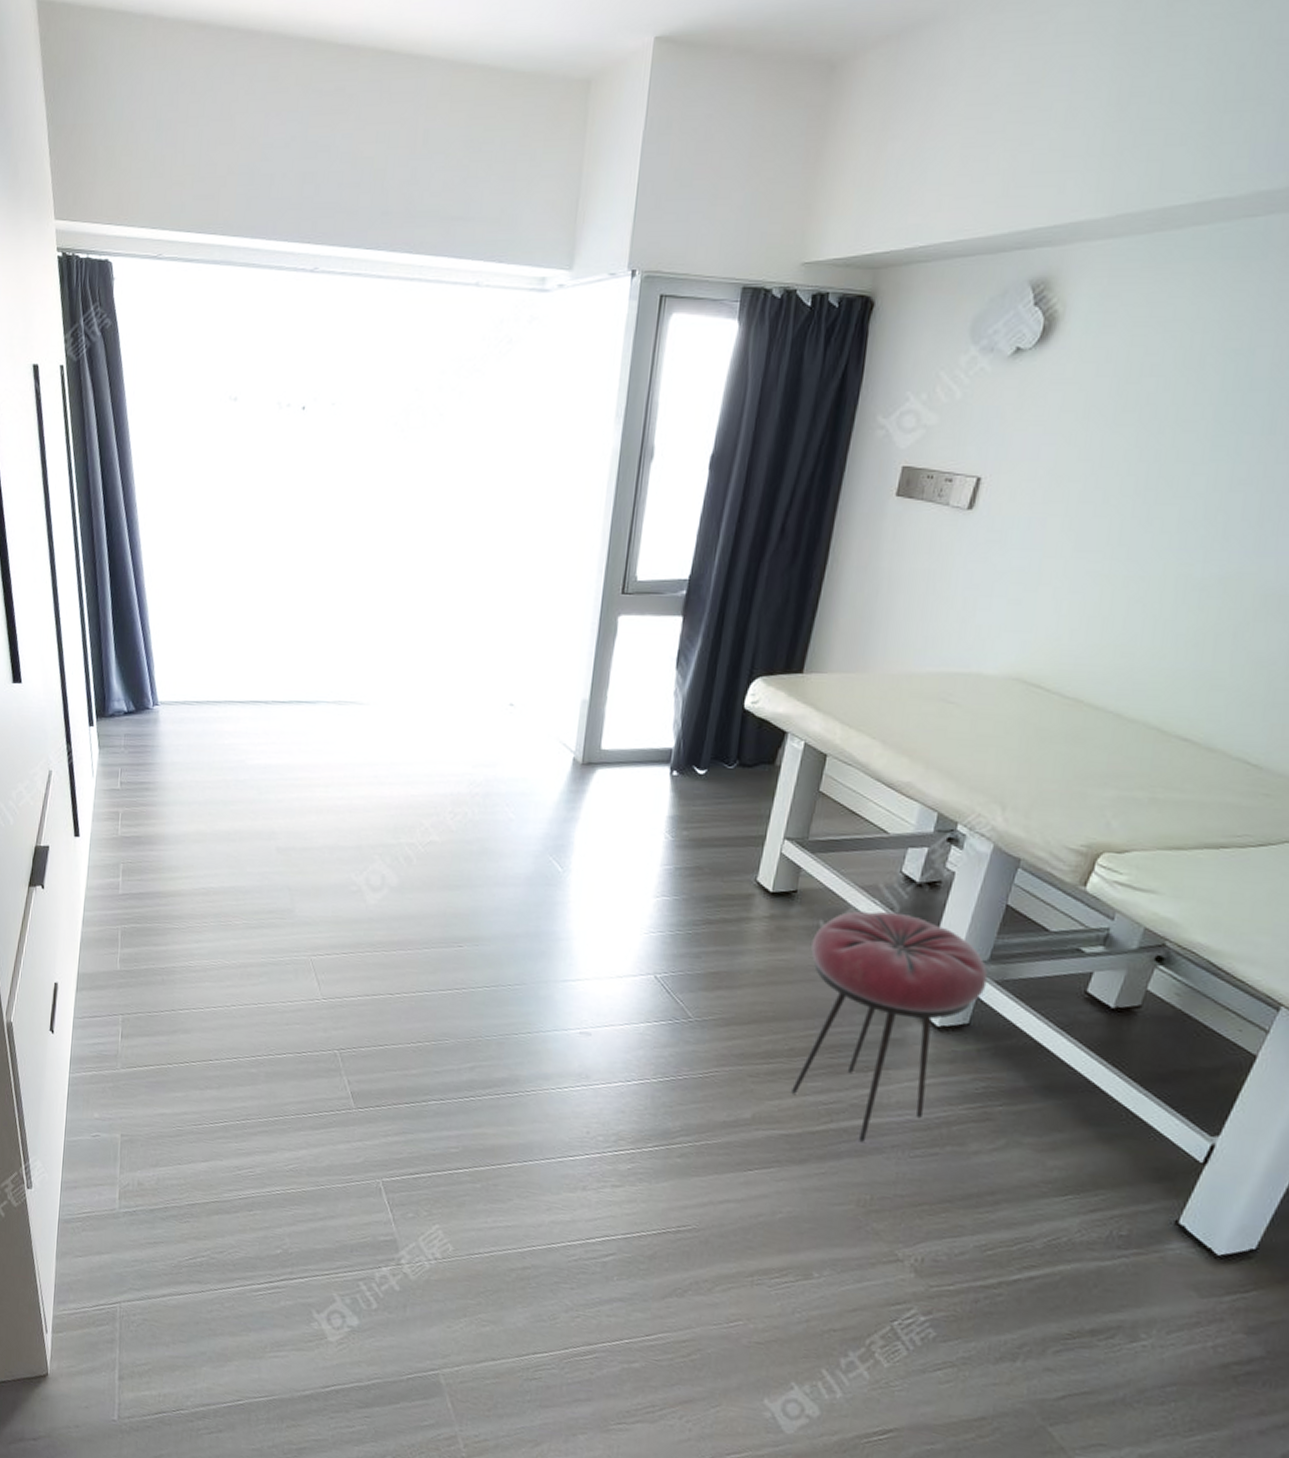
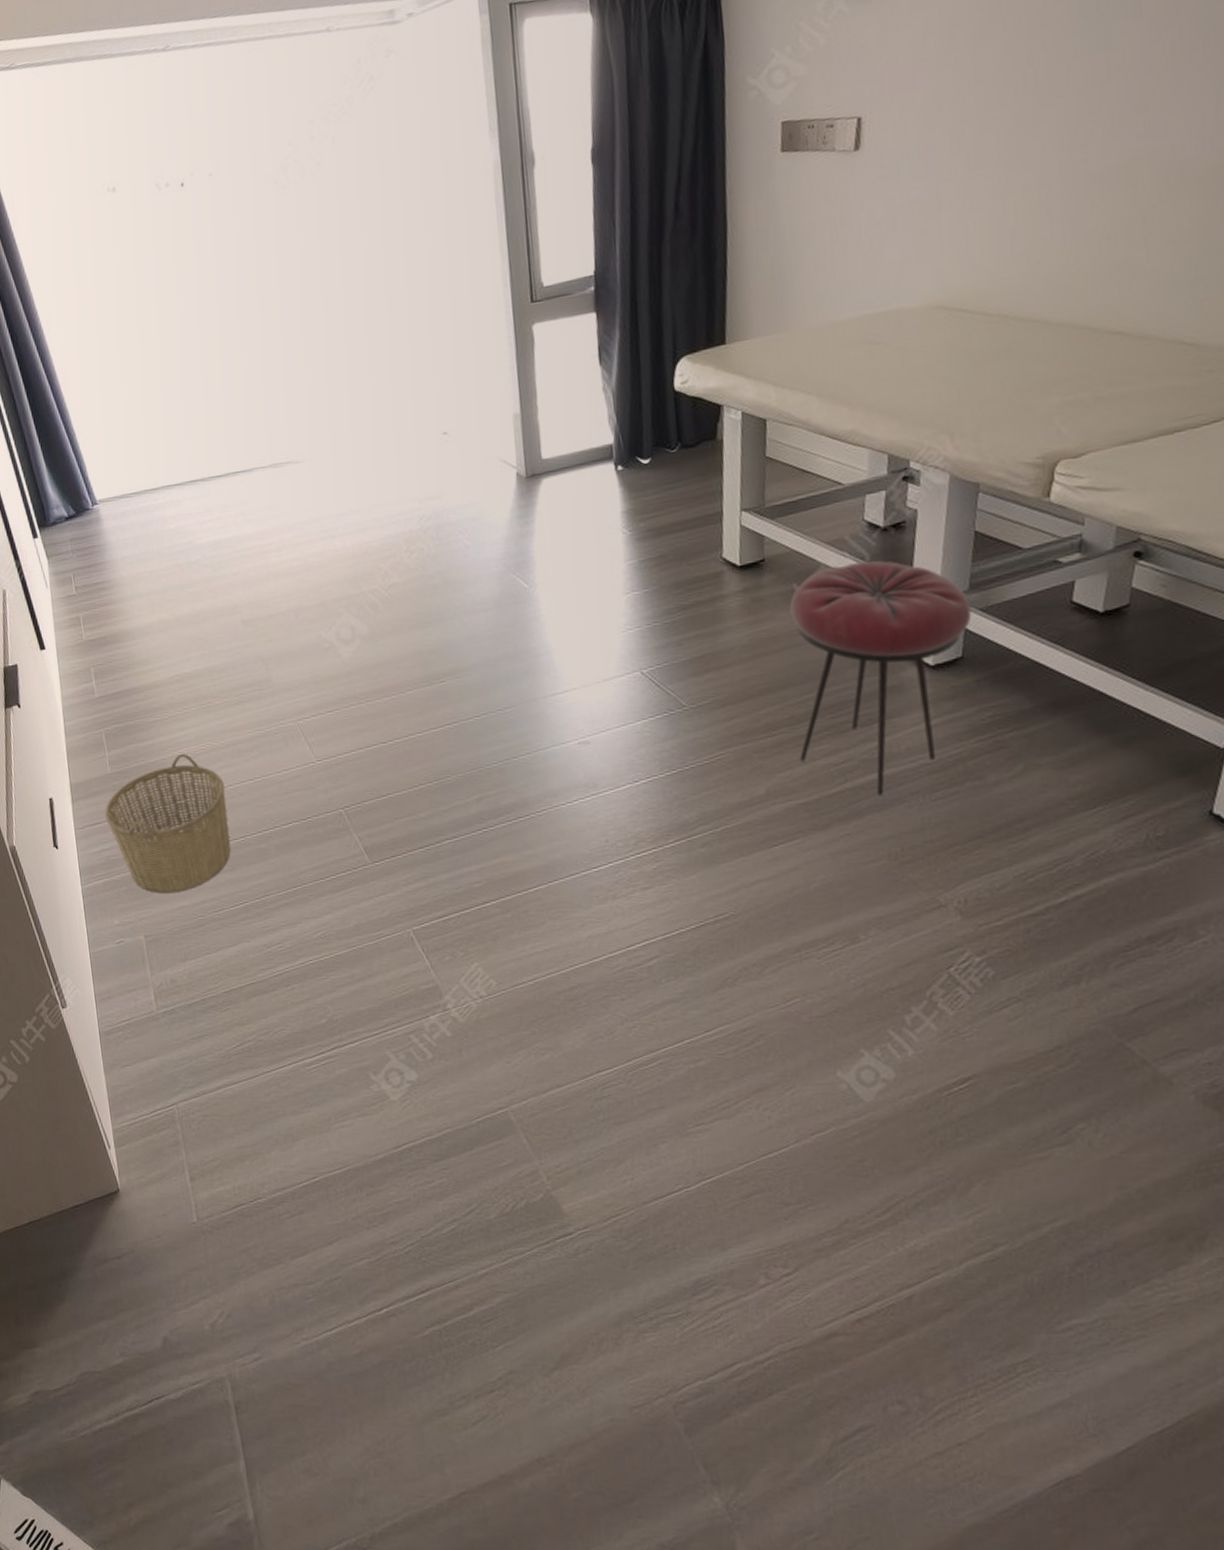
basket: none [106,964,228,1099] -> present [105,753,231,894]

